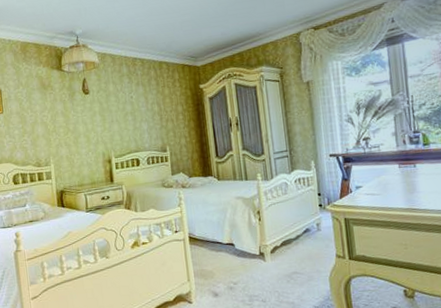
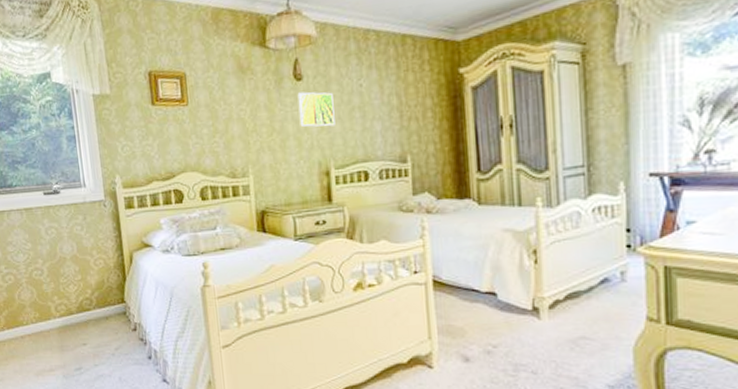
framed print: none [86,102,114,128] -> present [297,92,335,127]

